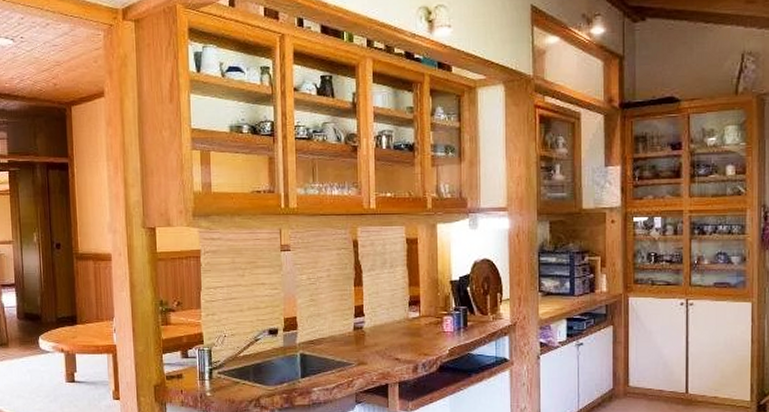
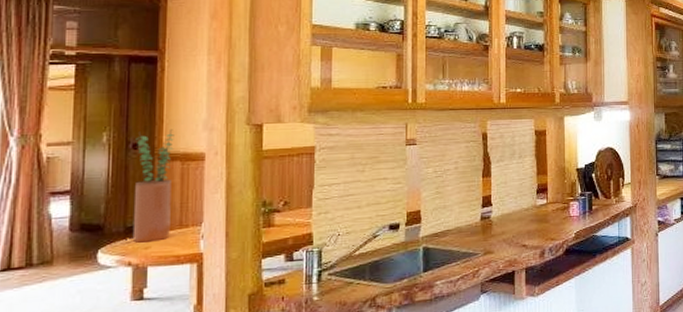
vase: none [58,231,90,332] -> present [132,129,174,243]

